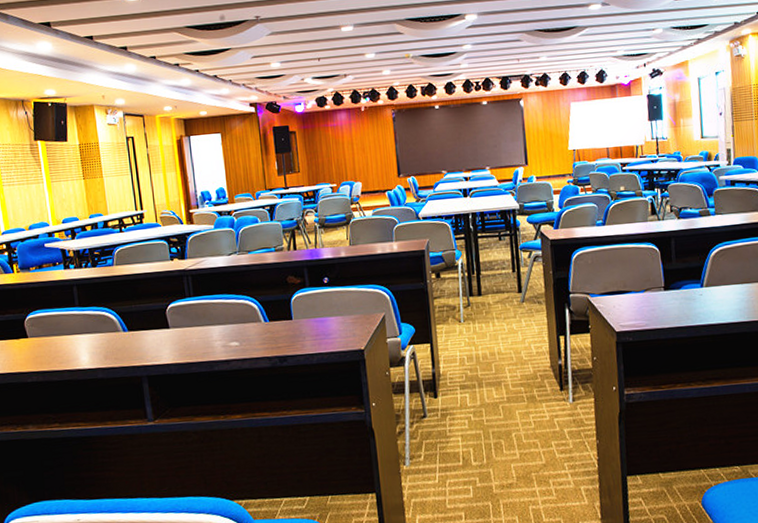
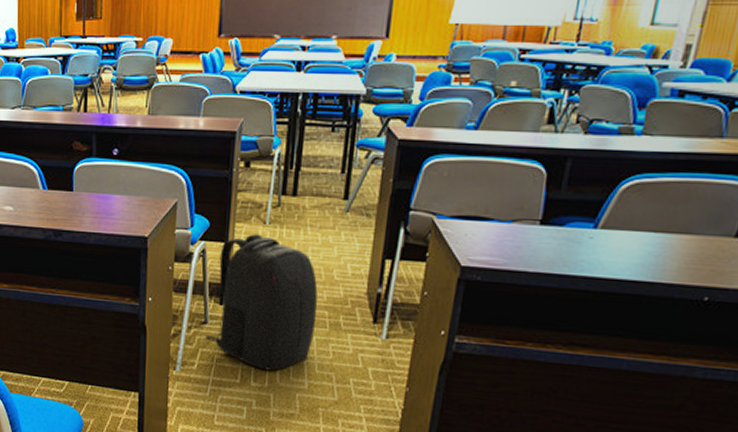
backpack: none [427,332,516,449] -> present [206,234,318,371]

